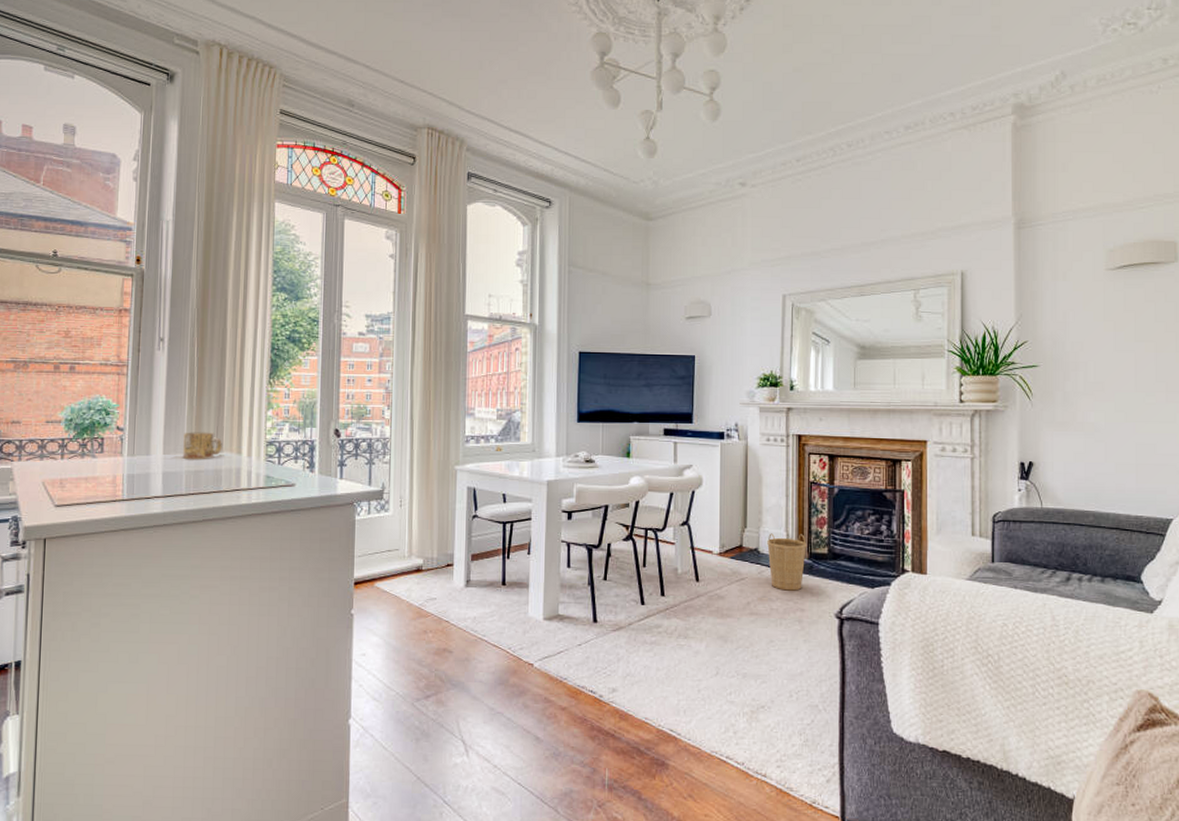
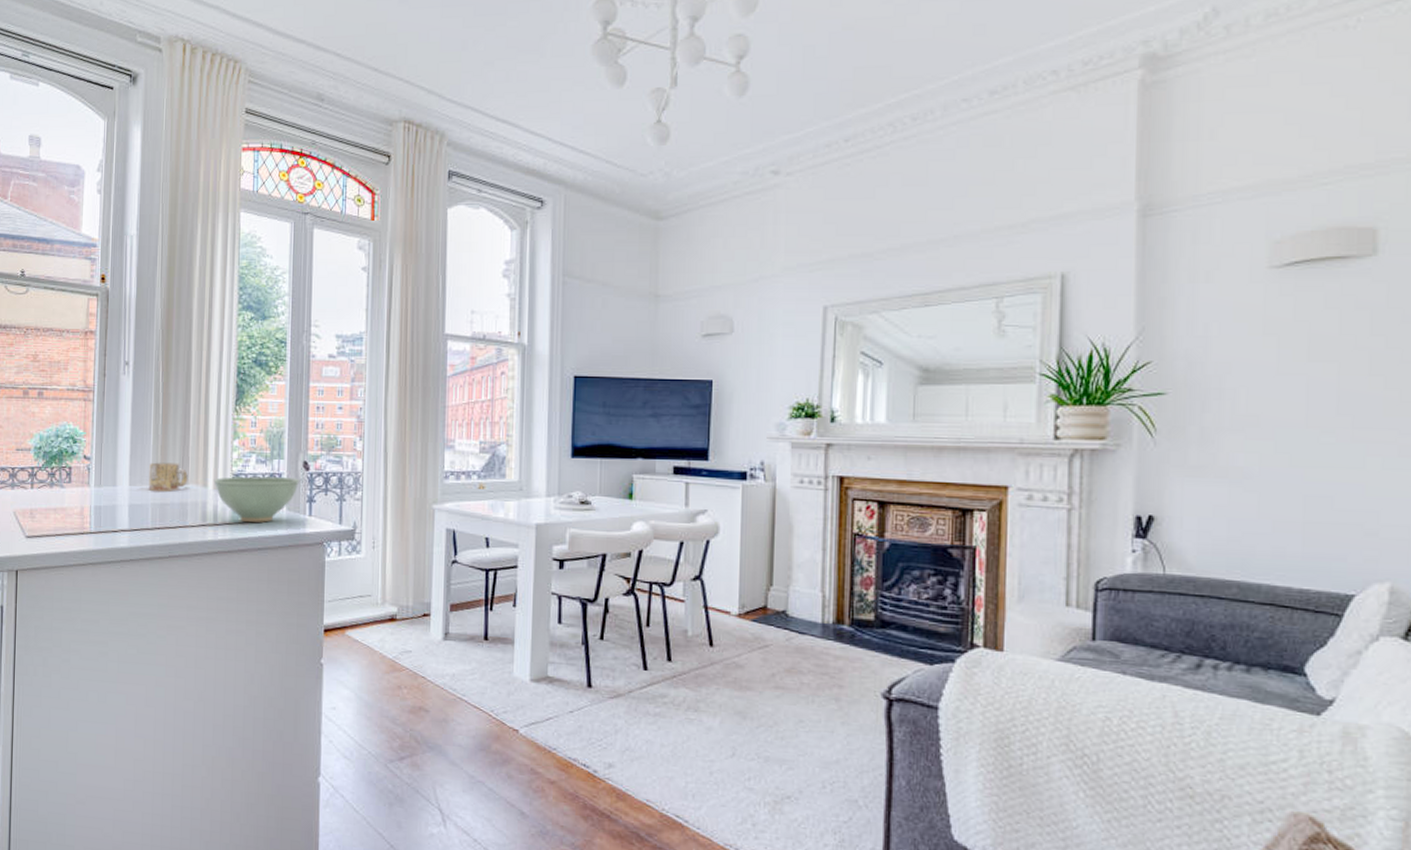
bowl: none [248,443,331,487] -> present [213,476,299,523]
basket: present [767,533,806,591] -> none [798,593,847,663]

